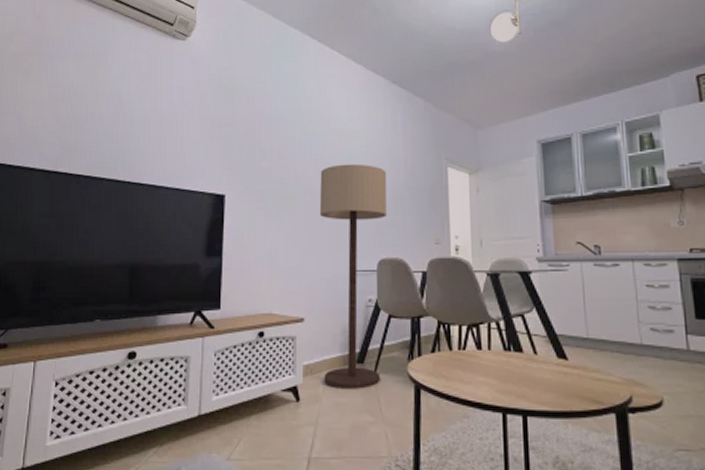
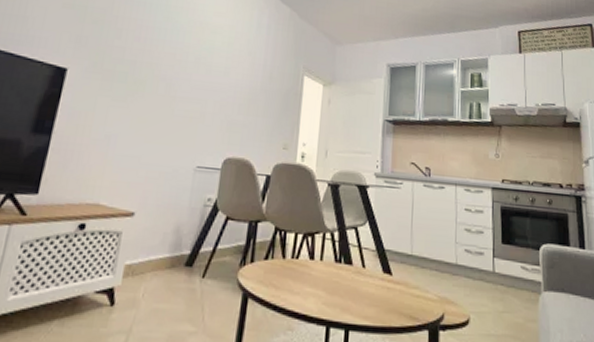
floor lamp: present [319,163,387,389] -> none [145,56,246,295]

